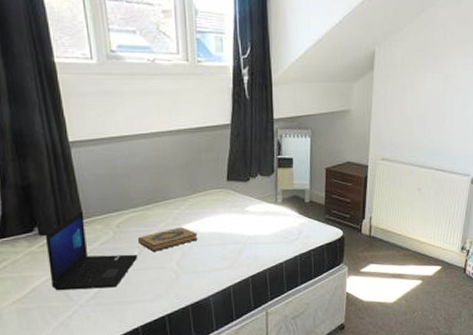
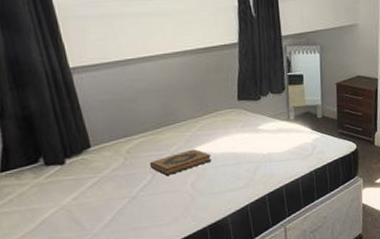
laptop: present [45,211,138,291] -> none [51,138,152,221]

